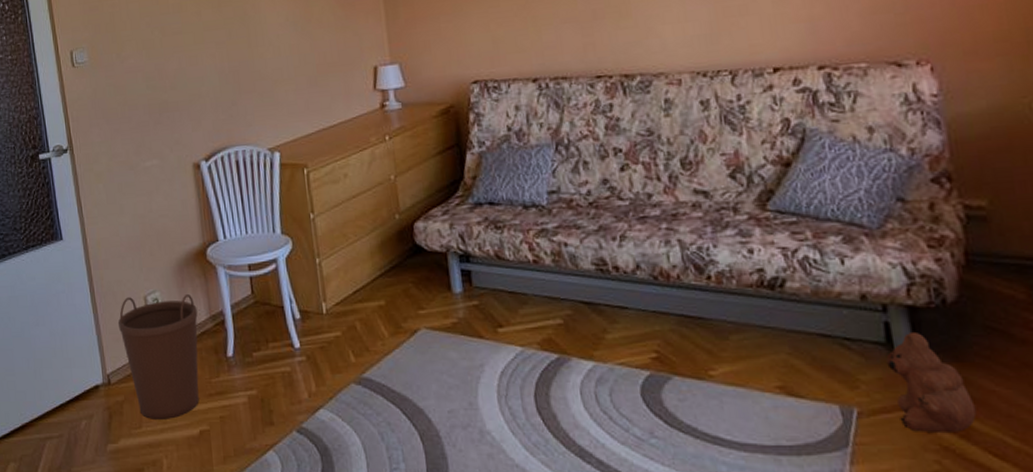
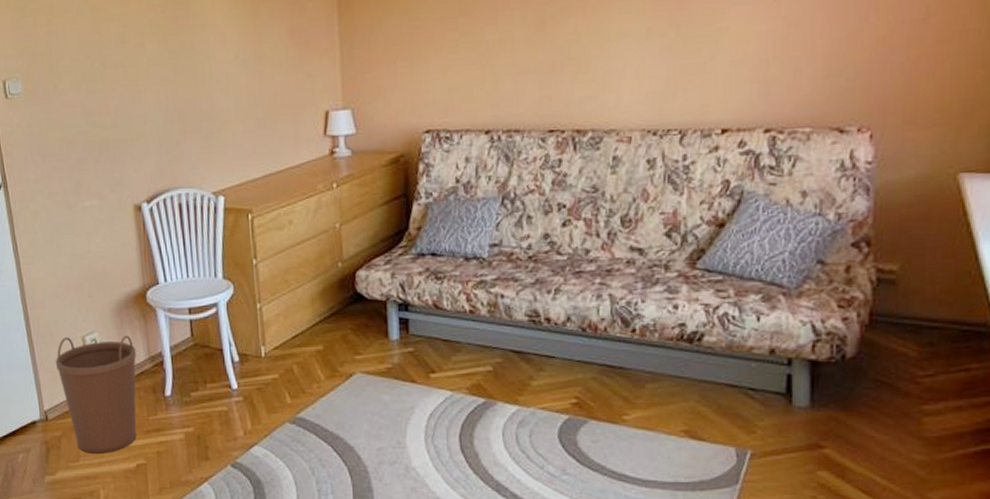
teddy bear: present [886,331,977,432] -> none [783,383,855,472]

